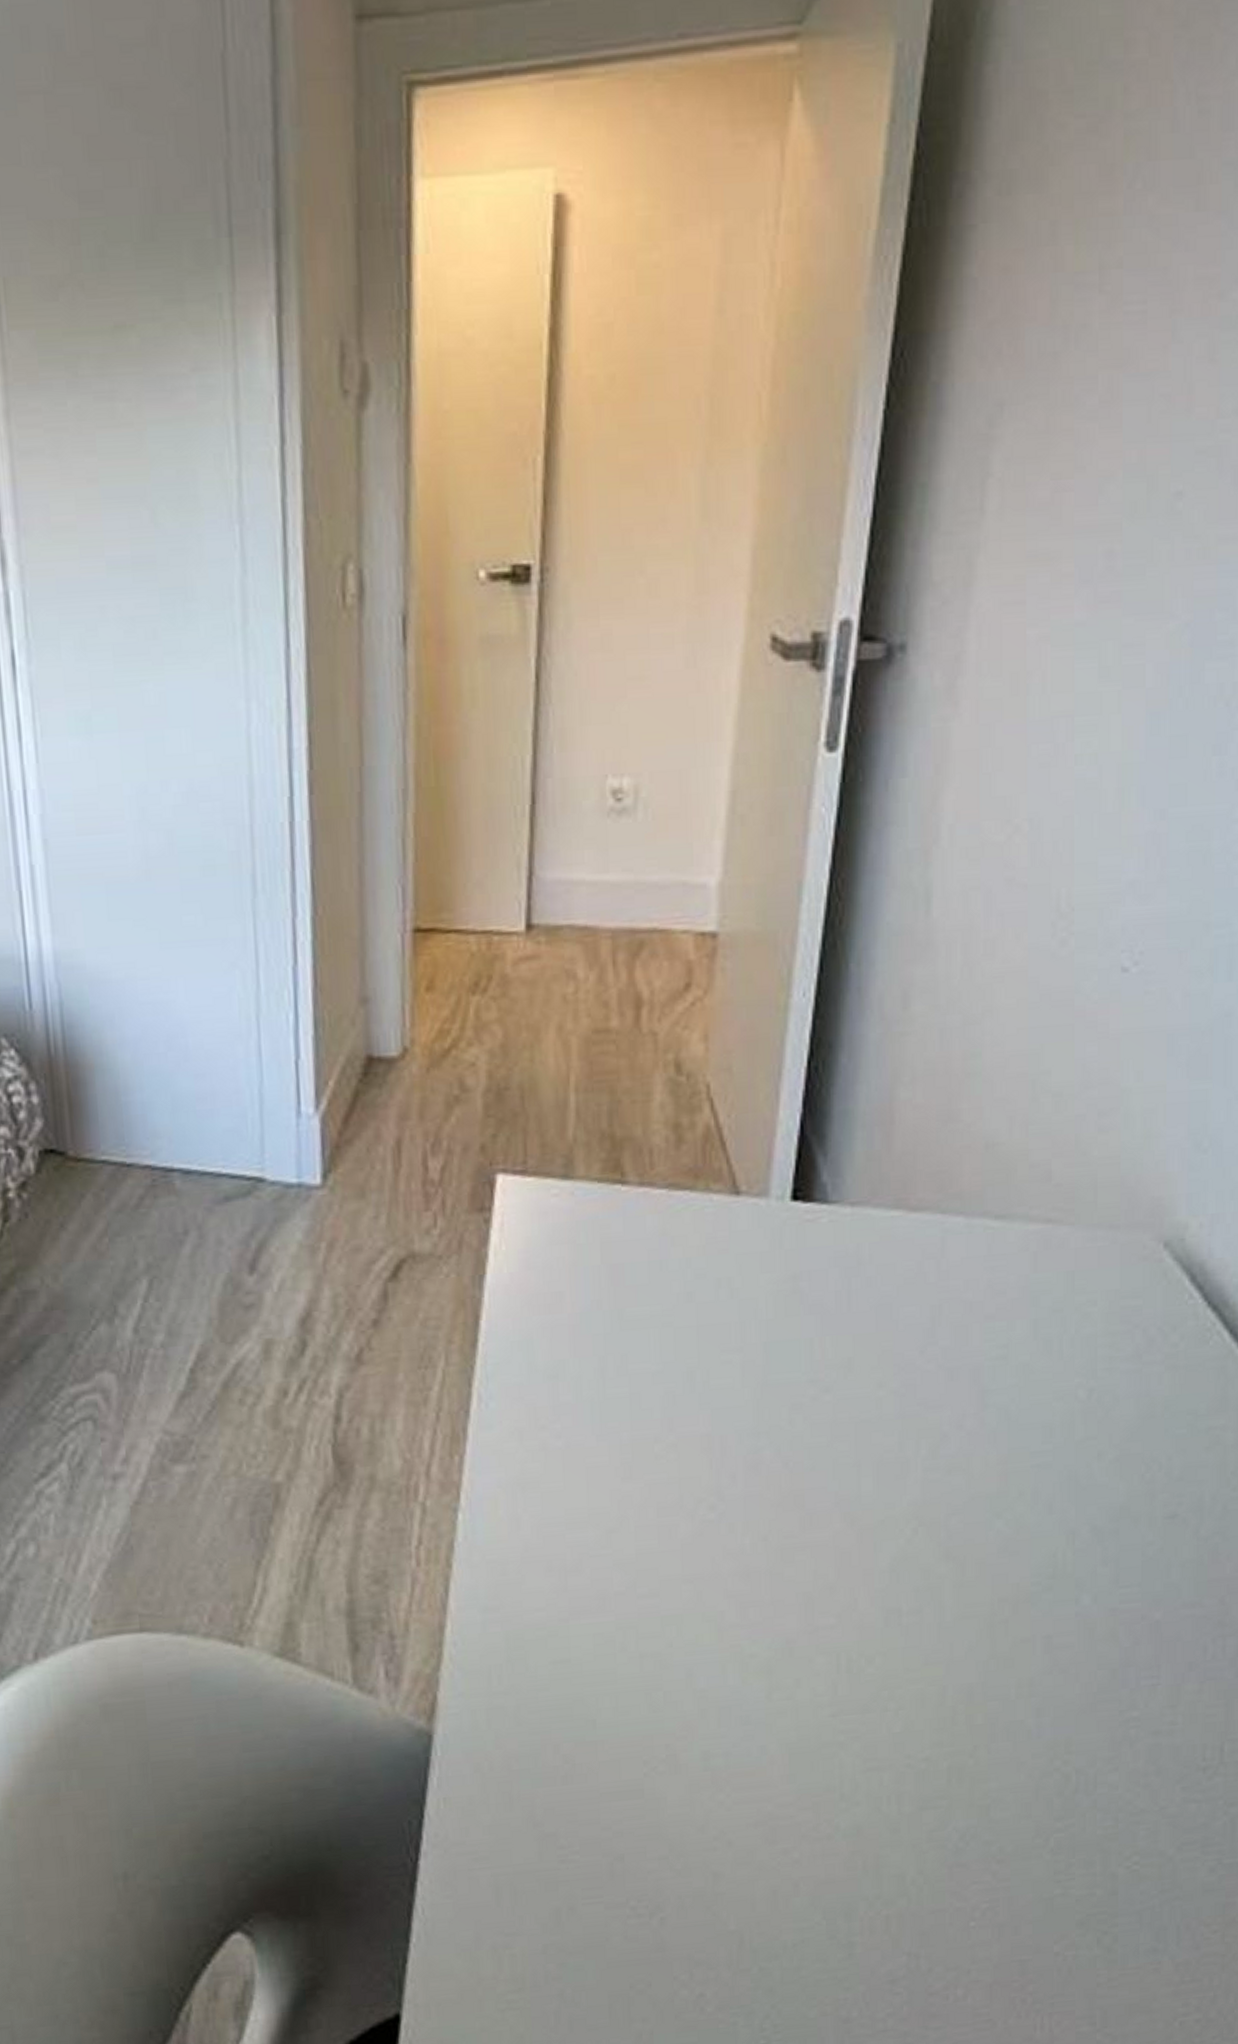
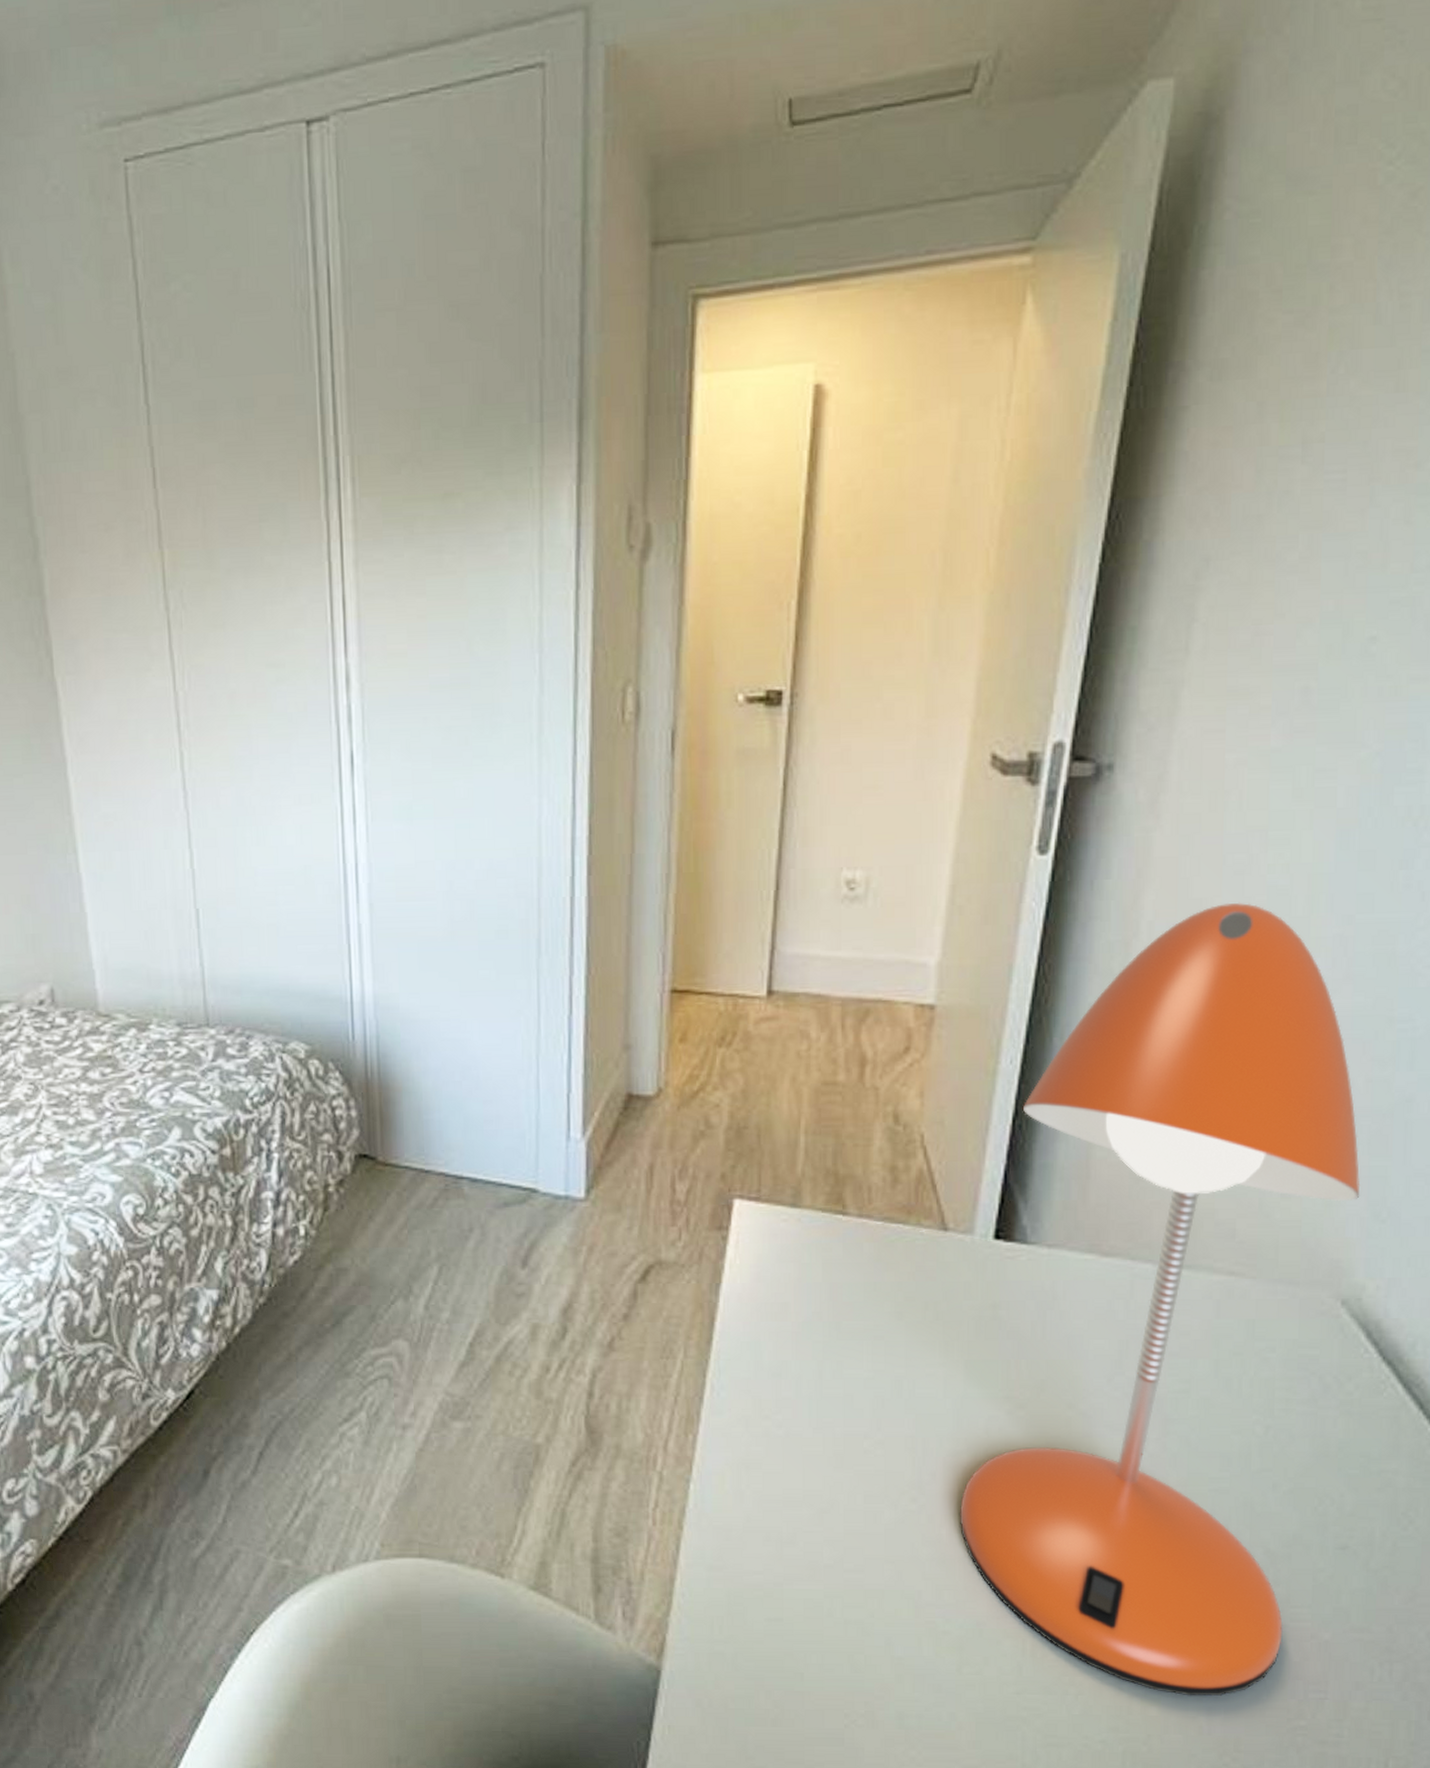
desk lamp: none [763,799,1181,1698] -> present [959,902,1361,1697]

